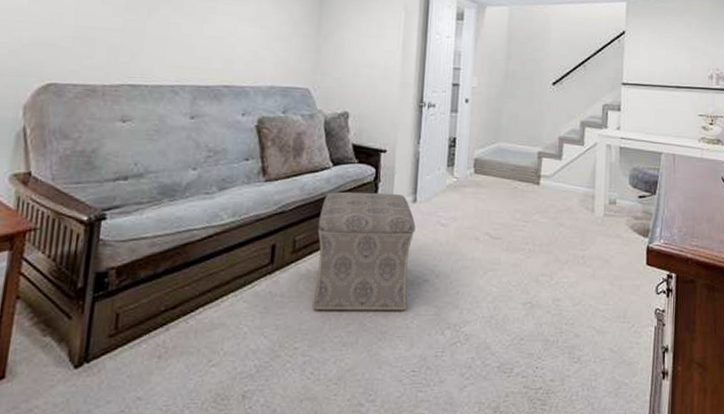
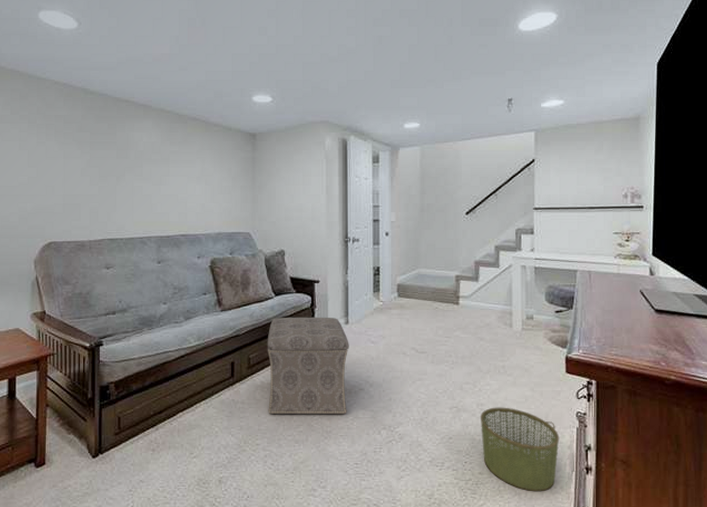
basket: none [555,303,637,401] -> present [481,407,560,492]

